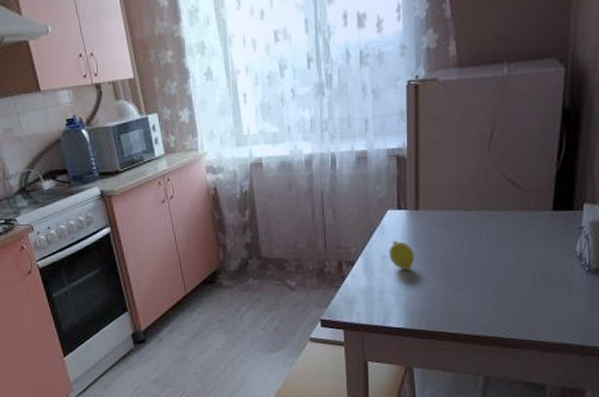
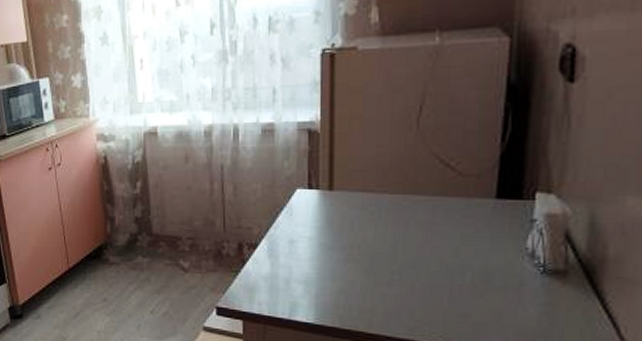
fruit: present [389,240,415,270] -> none [297,223,328,258]

